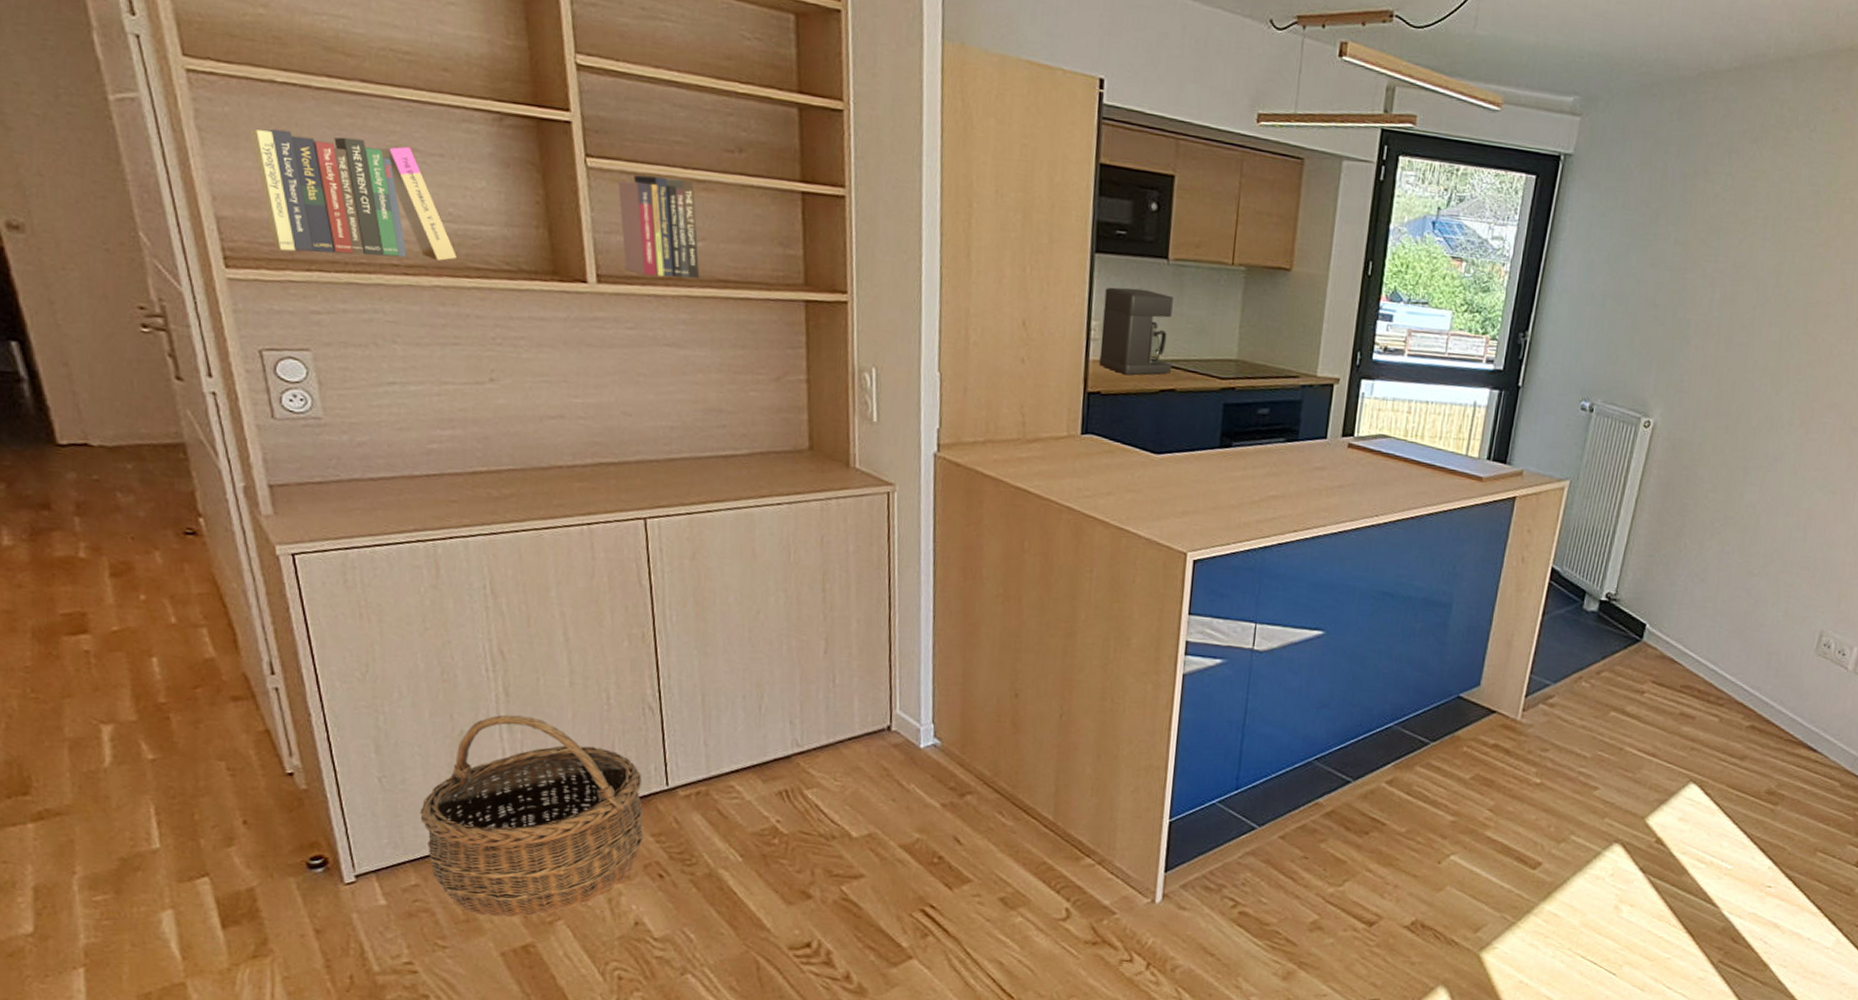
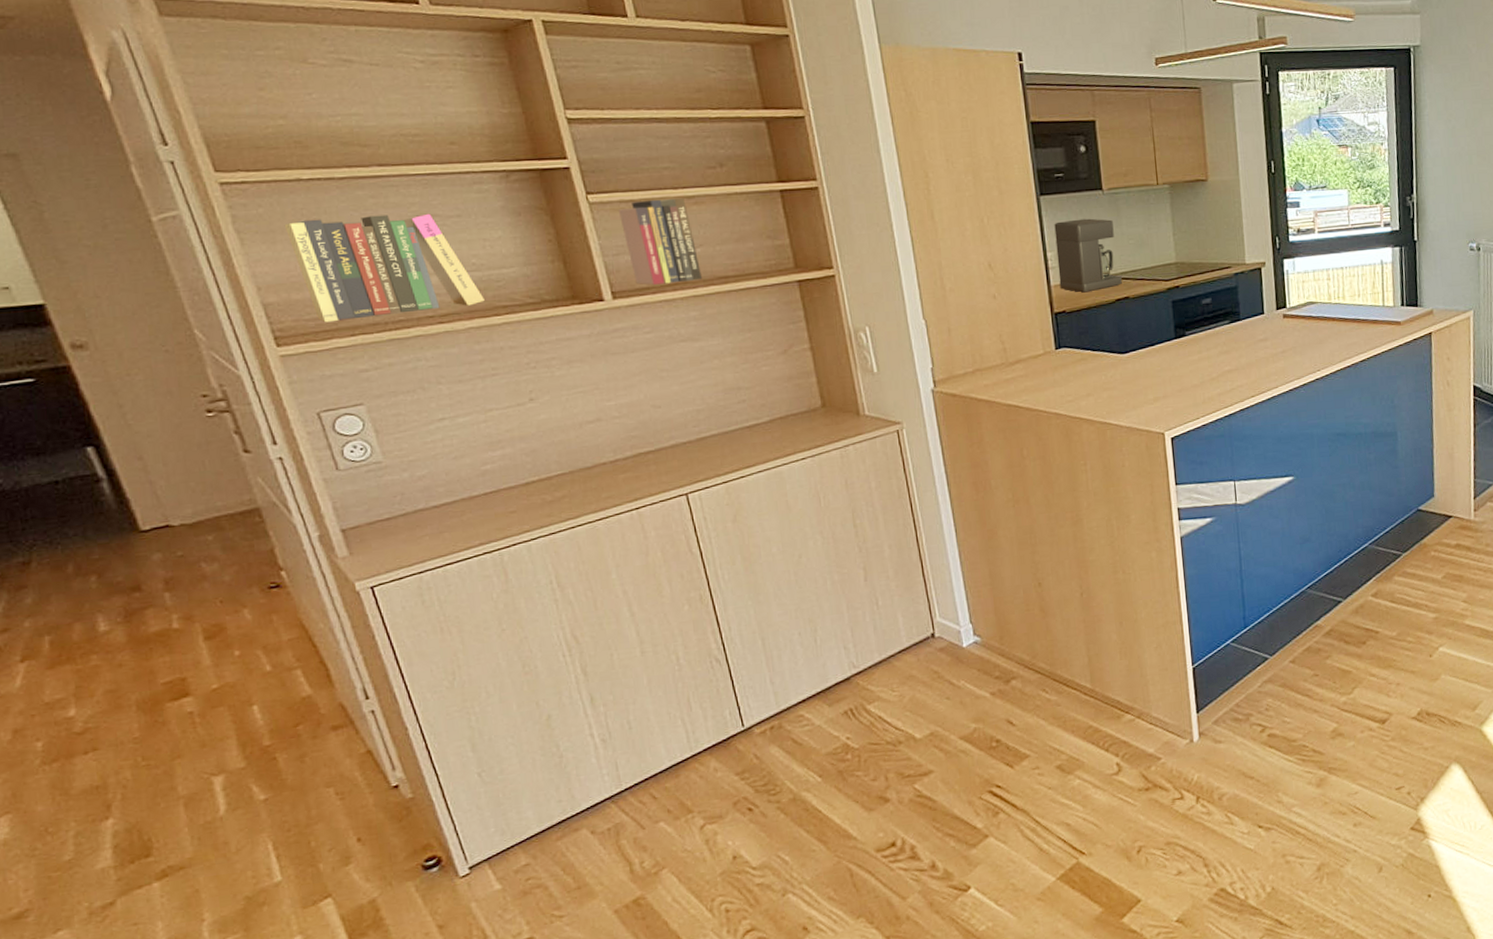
wicker basket: present [420,714,644,918] -> none [521,690,729,881]

